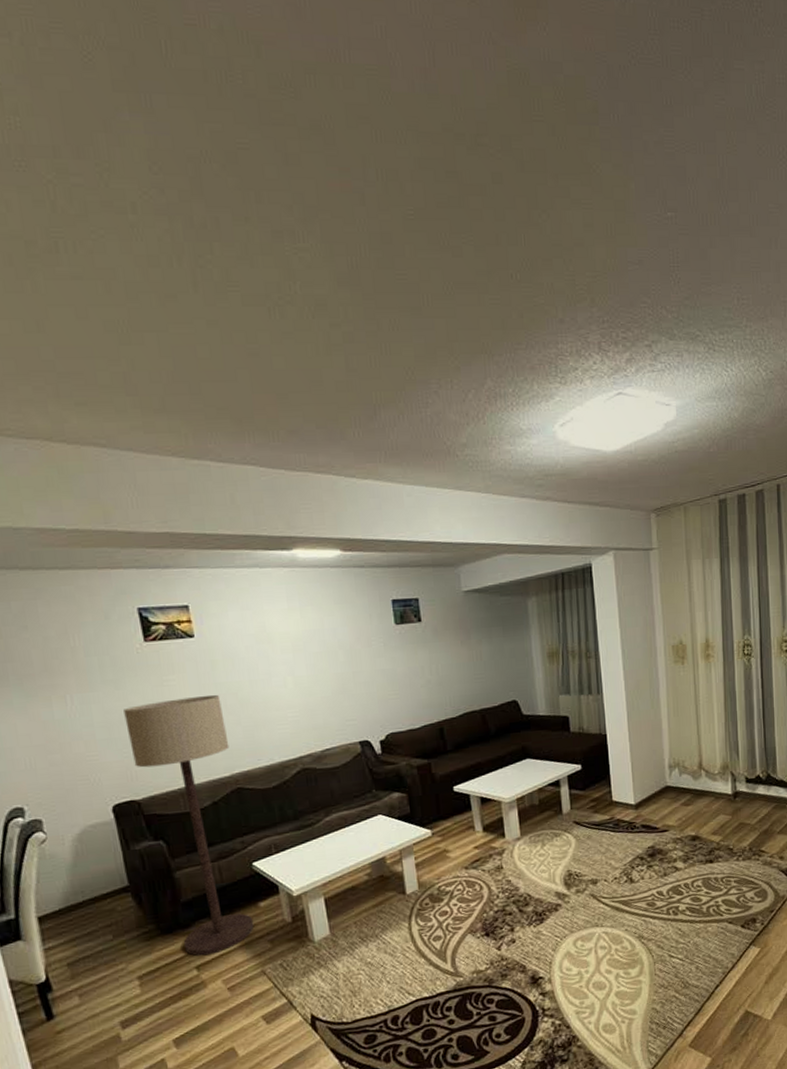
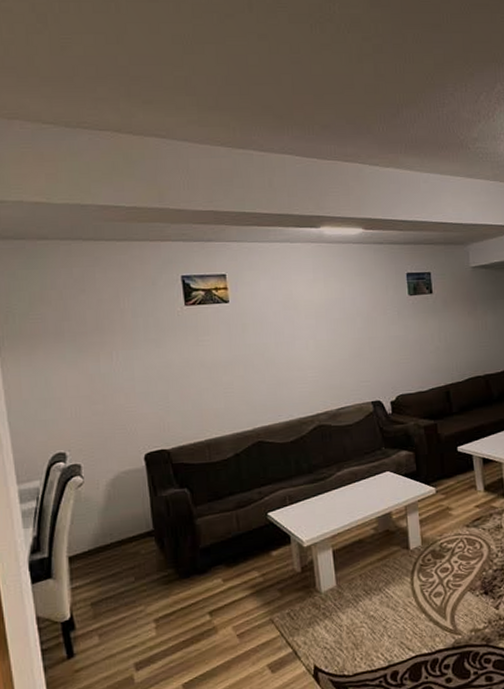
floor lamp: present [123,695,254,957] -> none [162,355,266,602]

